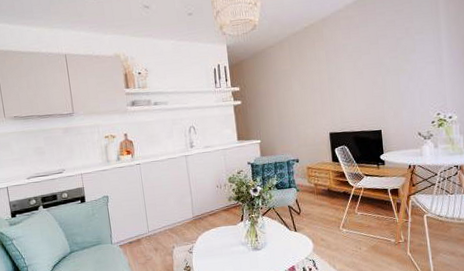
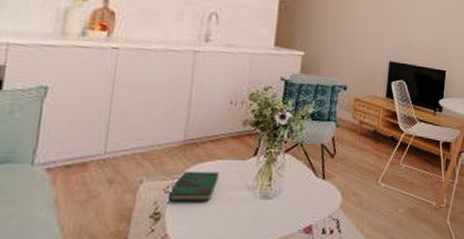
book: none [192,235,221,258] -> present [167,172,219,201]

